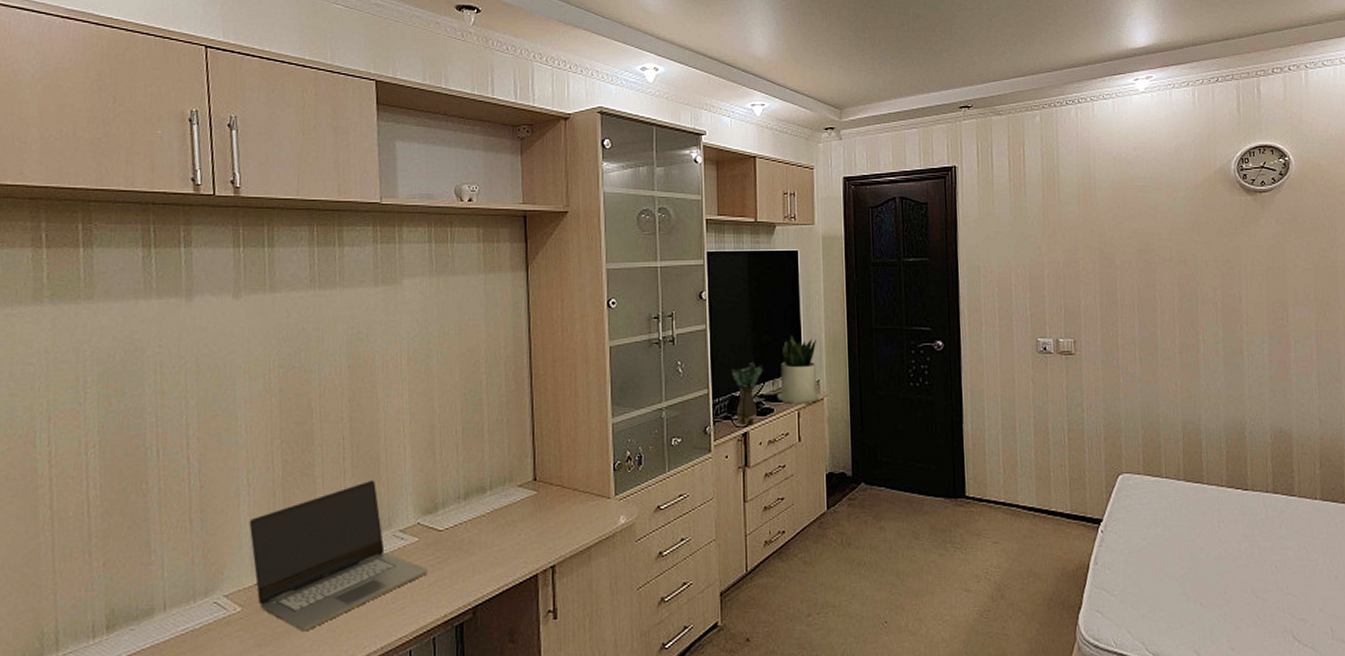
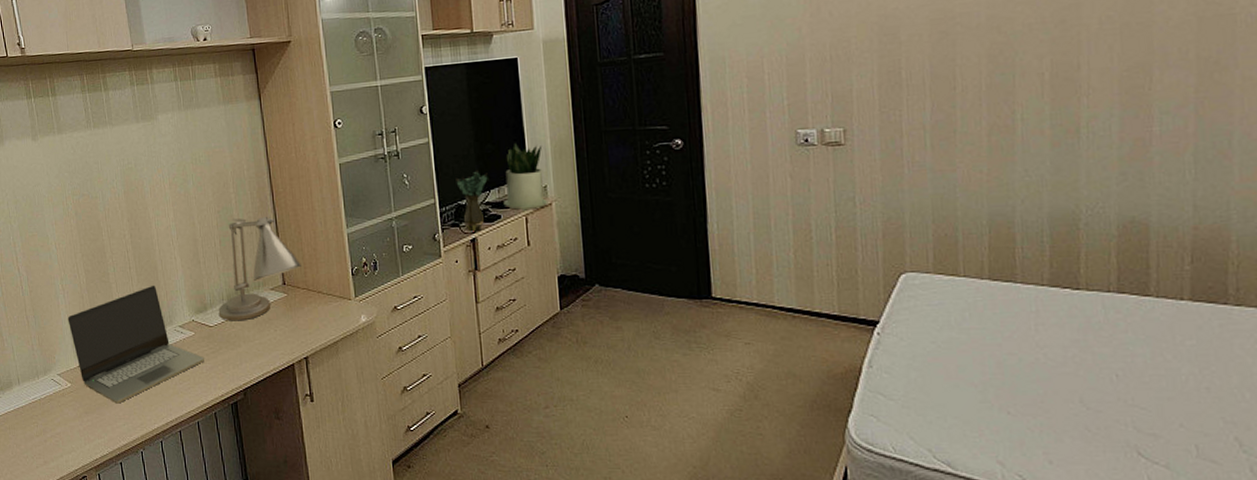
desk lamp: none [451,402,557,524] -> present [218,217,301,321]

